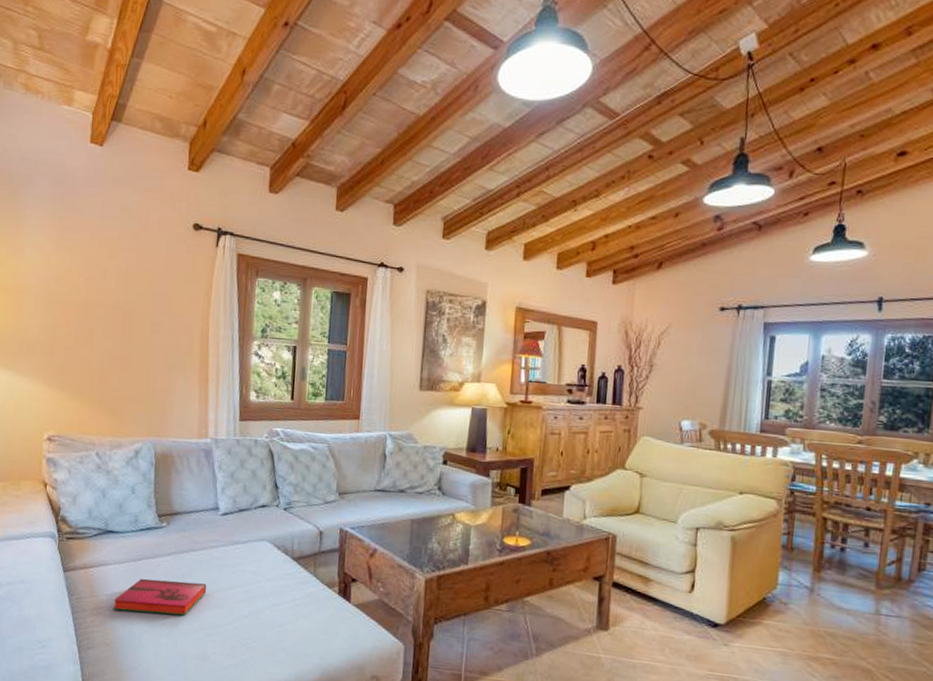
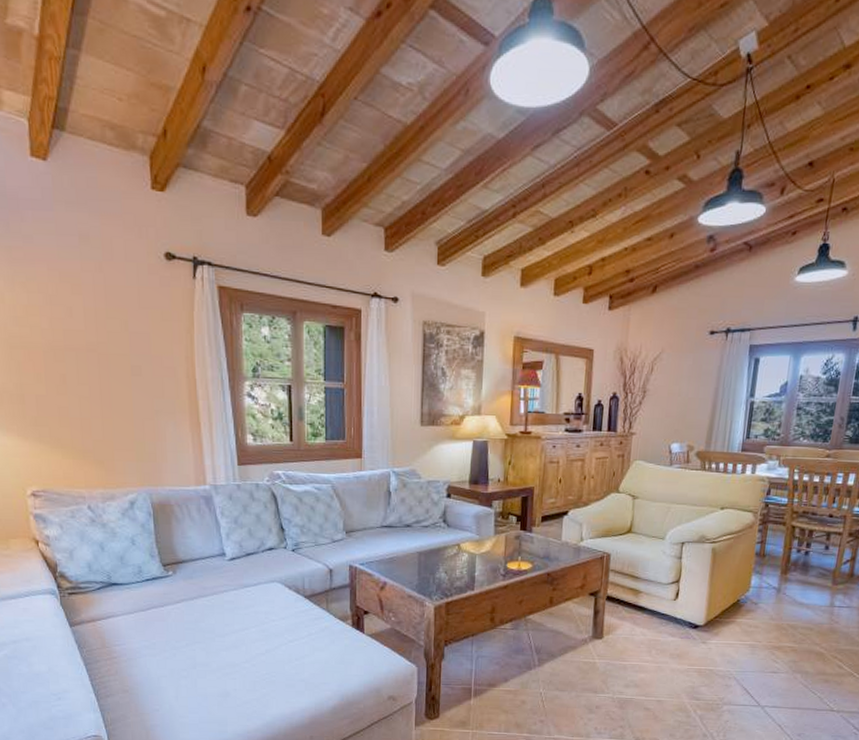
hardback book: present [112,578,207,616] -> none [126,626,221,659]

